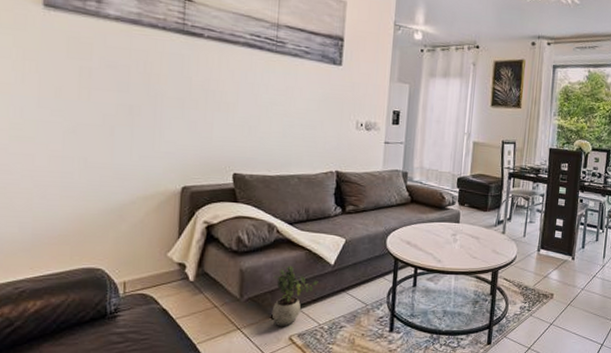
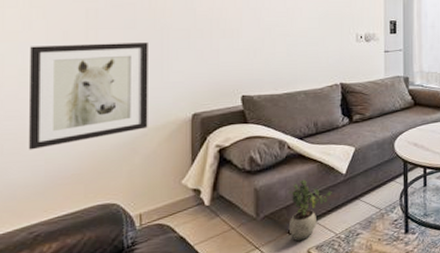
wall art: none [16,100,141,206] -> present [28,42,148,150]

